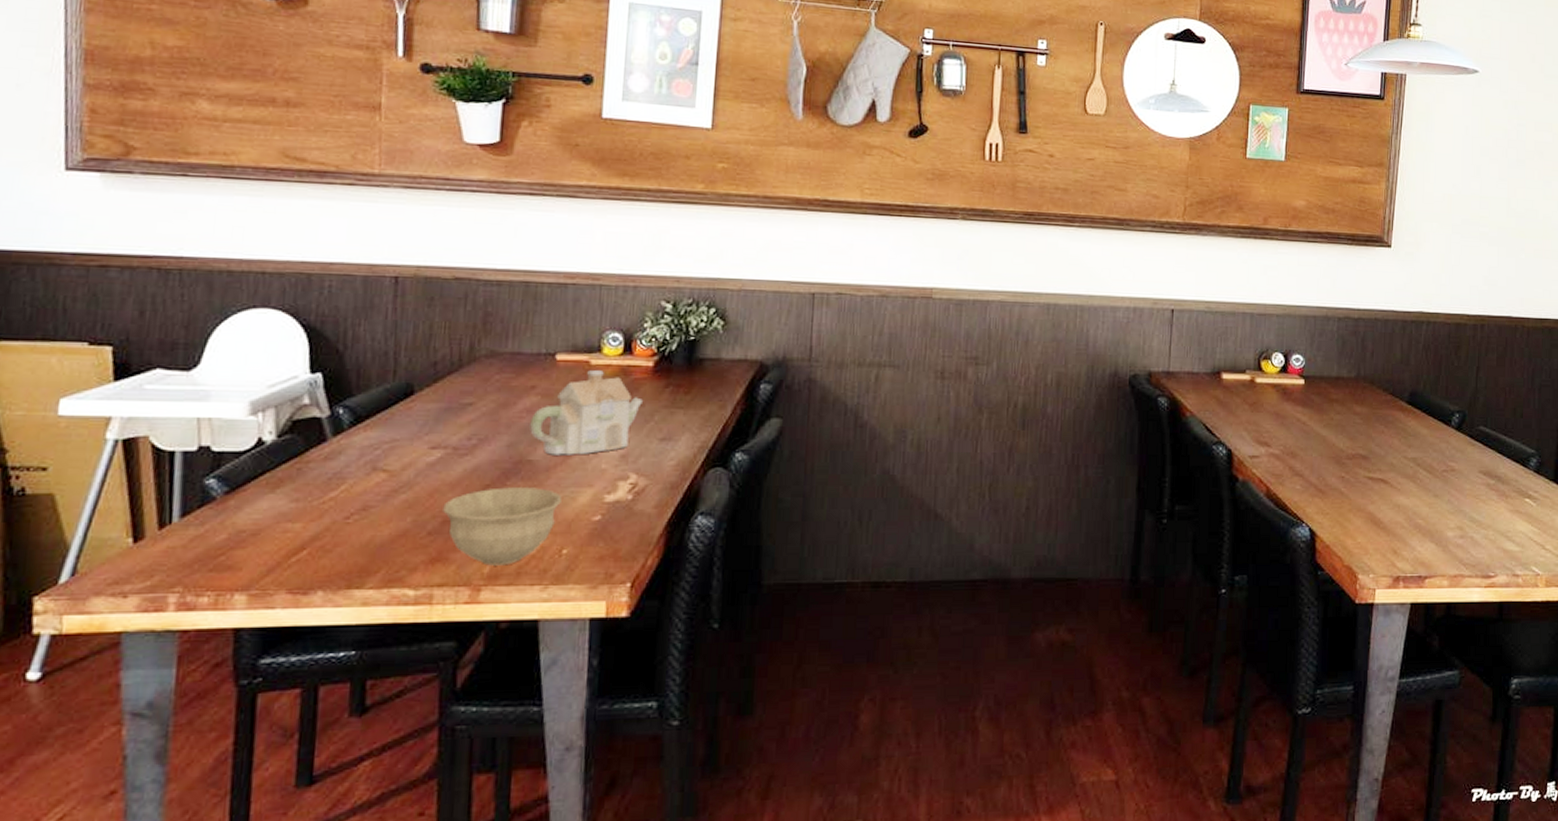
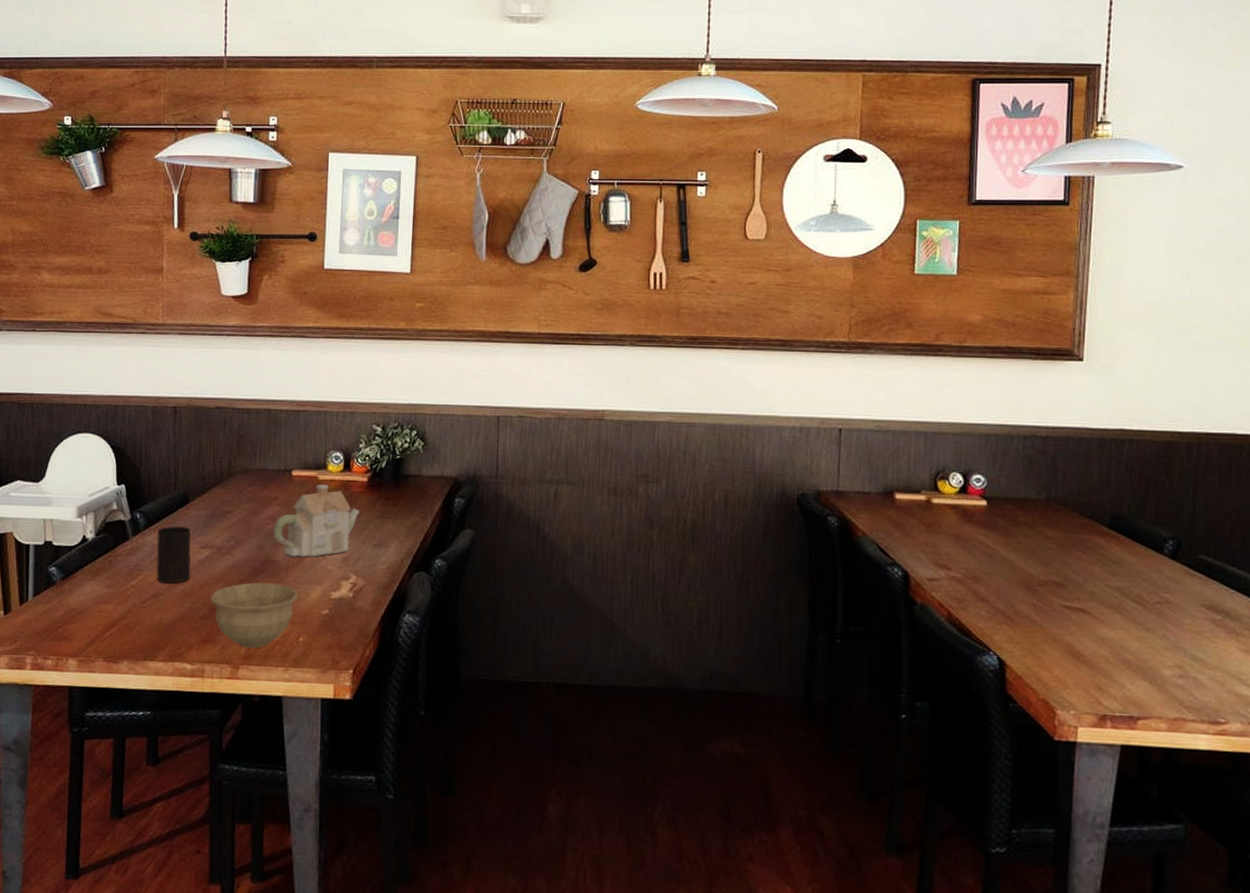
cup: none [366,423,417,493] -> present [156,526,191,584]

